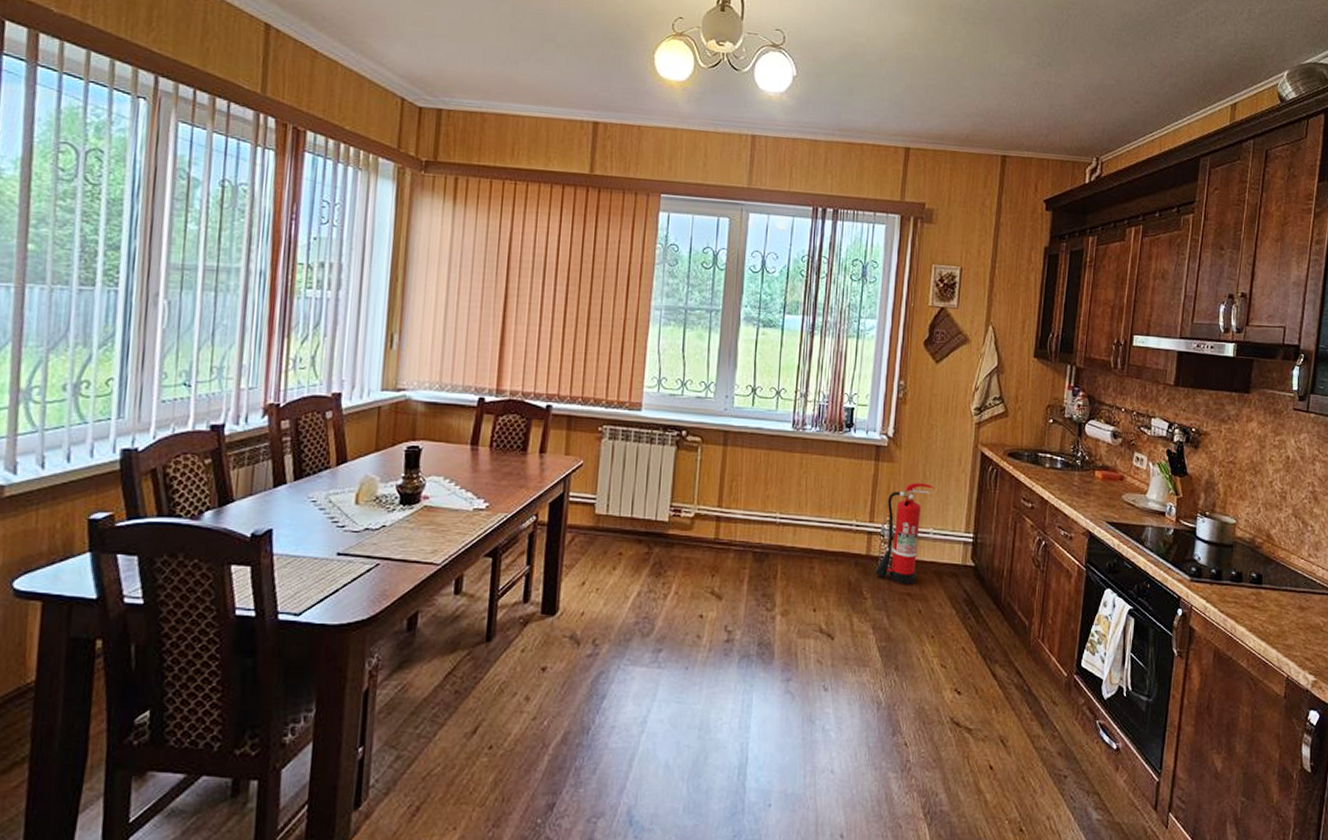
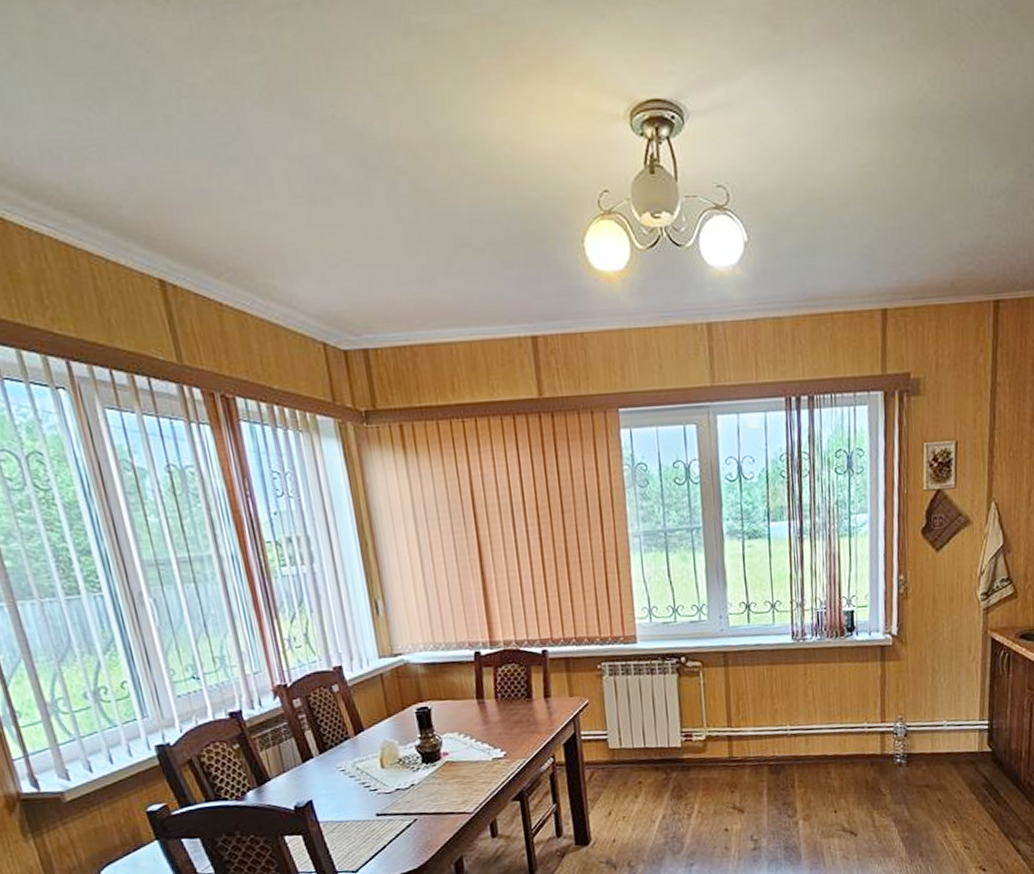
fire extinguisher: present [874,483,935,585] -> none [890,677,945,778]

